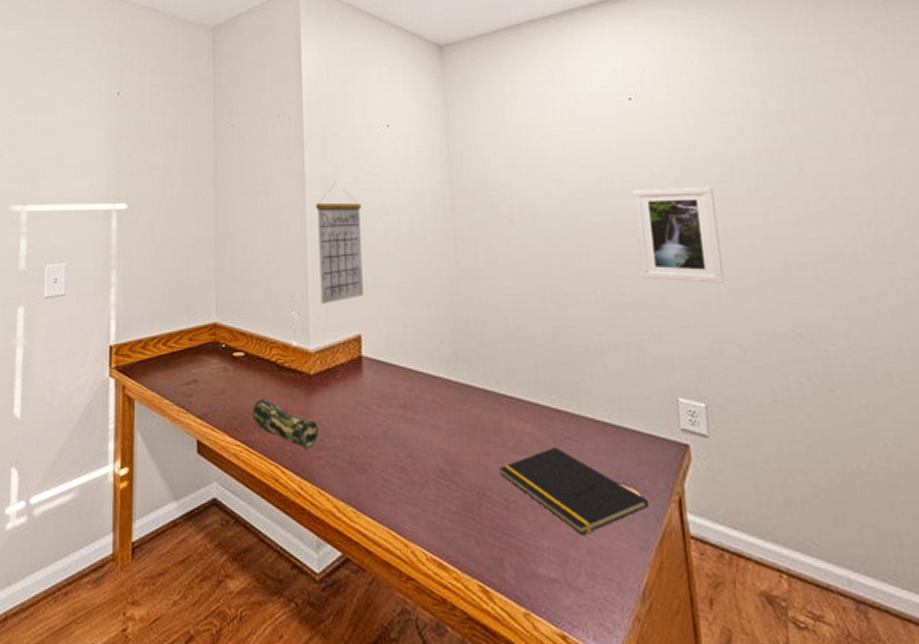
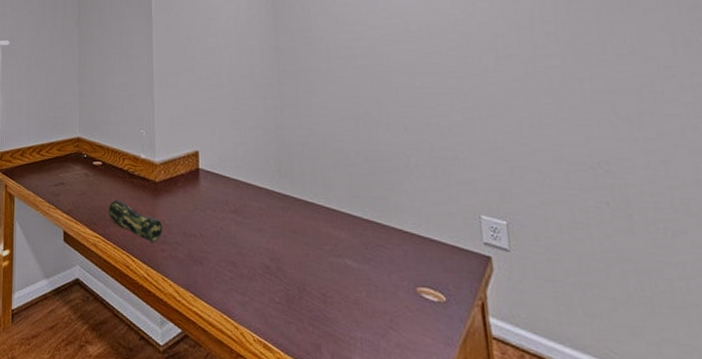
calendar: present [316,183,363,305] -> none [161,26,200,125]
notepad: present [499,447,649,536] -> none [317,252,453,330]
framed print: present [632,187,724,283] -> none [438,32,524,116]

